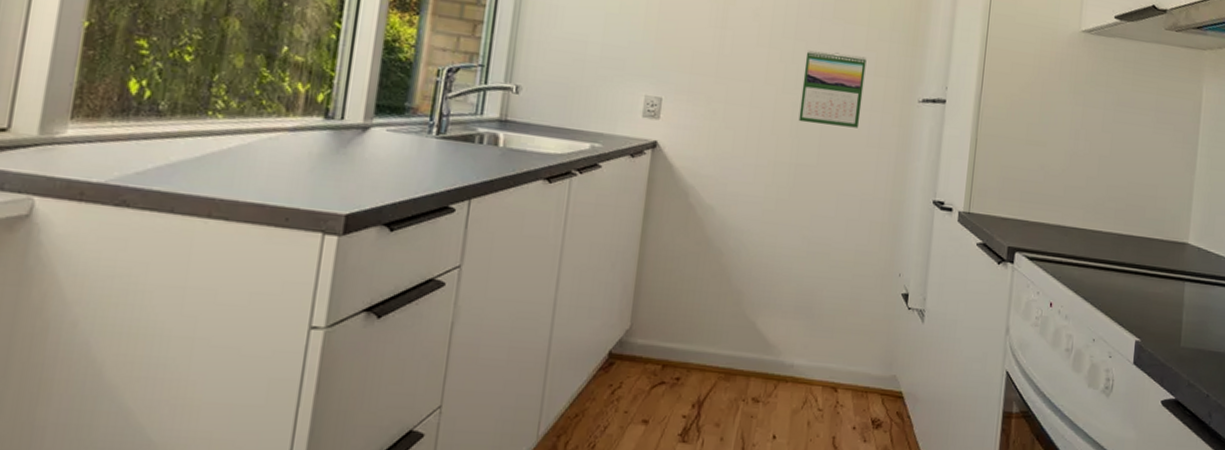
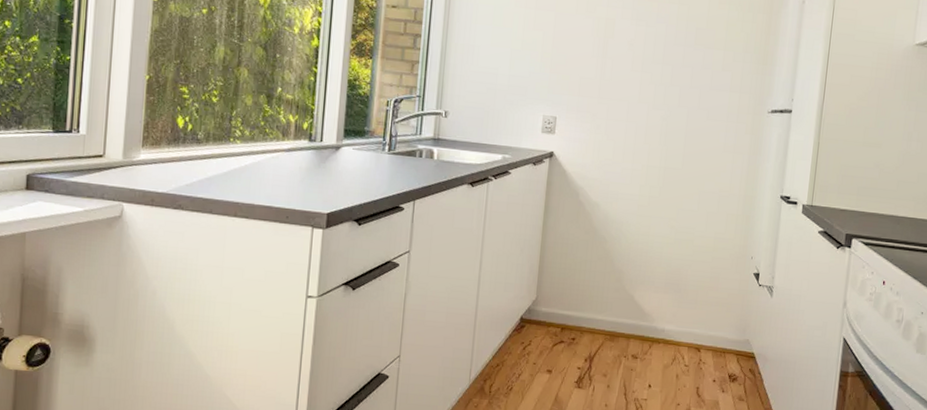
calendar: present [798,50,867,128] -> none [666,72,723,137]

